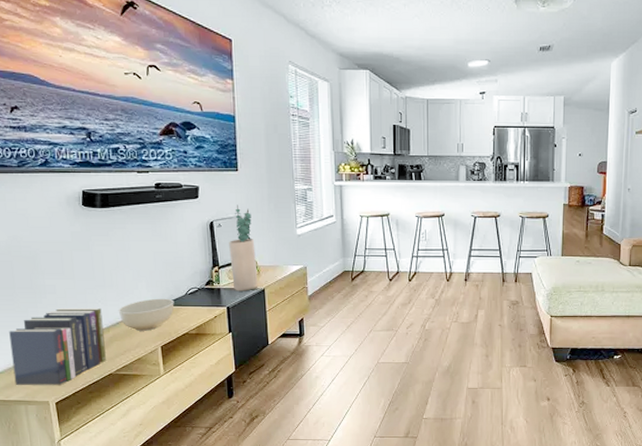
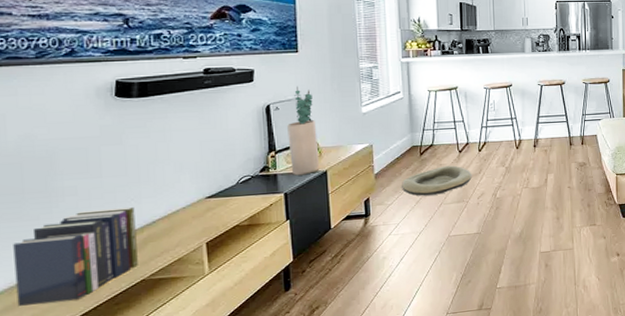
bowl: present [118,298,174,331] -> none [155,189,223,228]
dog bed: none [334,293,401,321] -> present [402,165,472,196]

